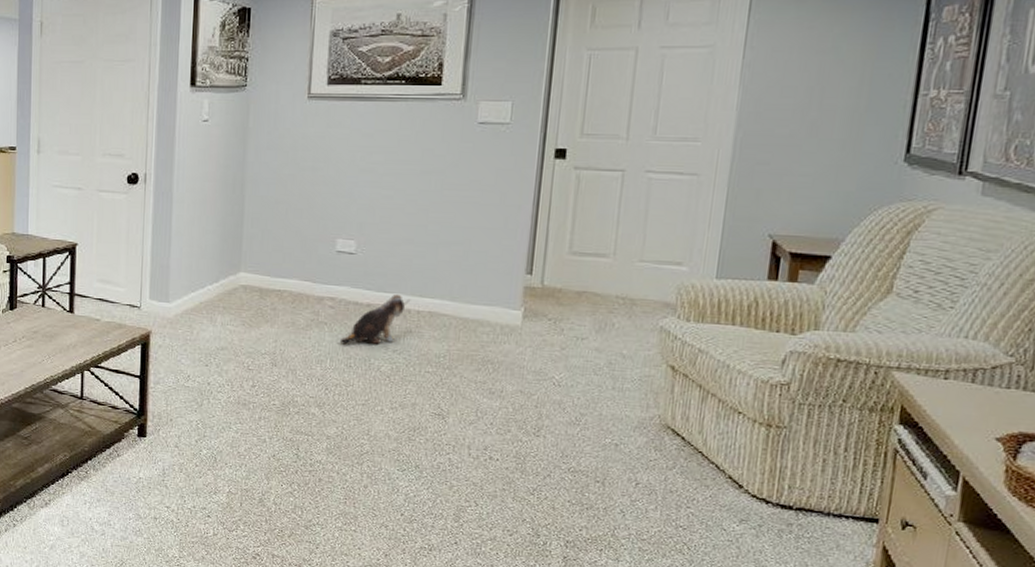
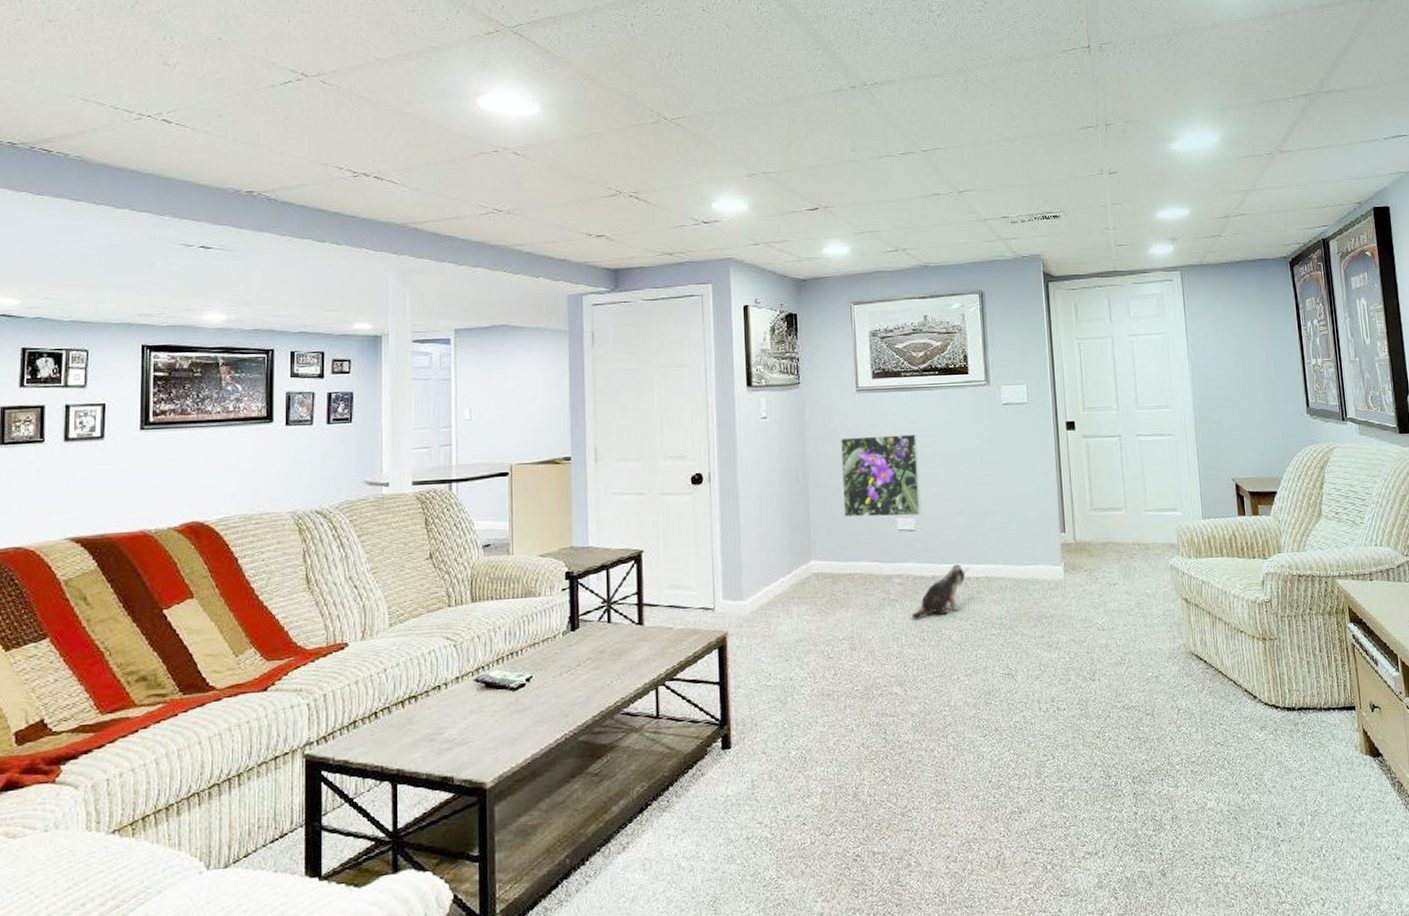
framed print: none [279,148,371,239] -> present [840,434,922,518]

